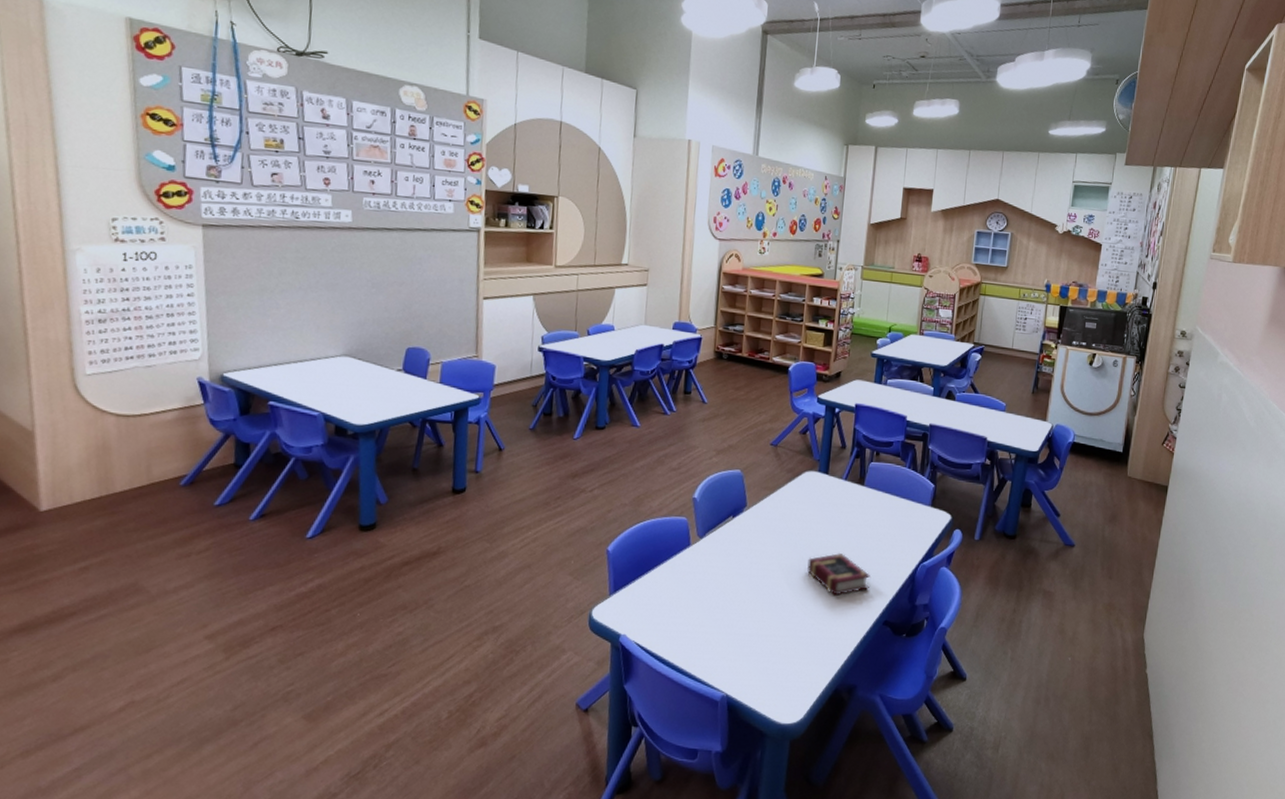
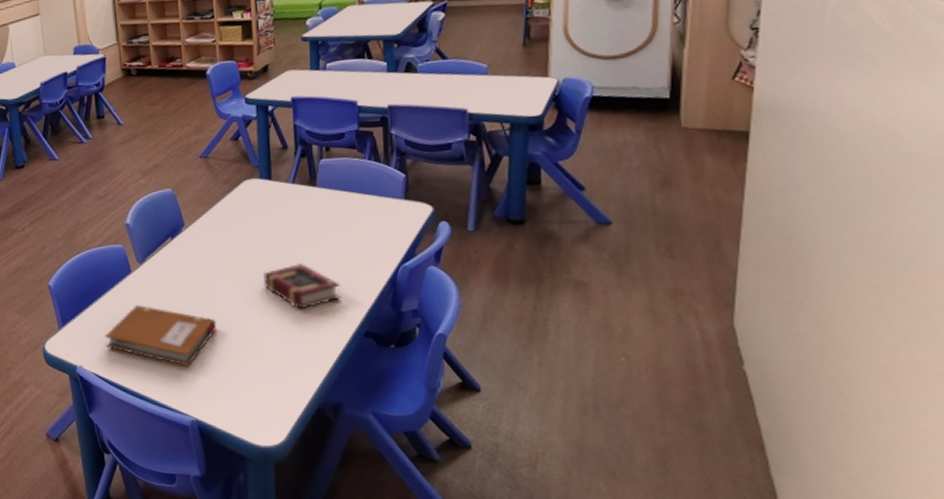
notebook: none [653,578,760,642] -> present [105,305,218,366]

